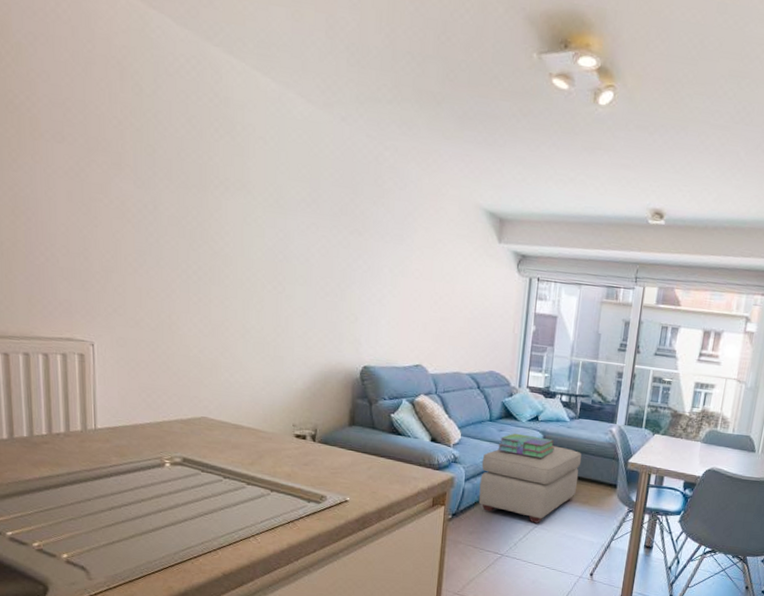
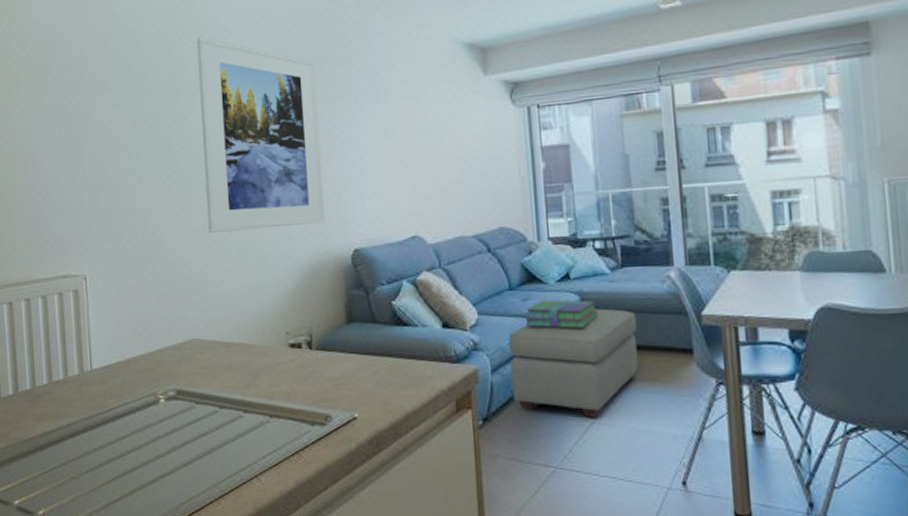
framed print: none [227,138,347,339] -> present [196,37,325,233]

